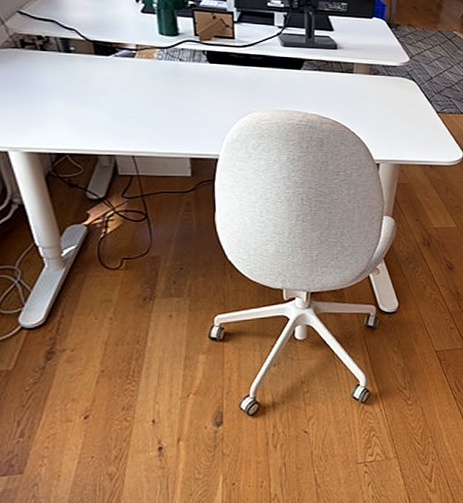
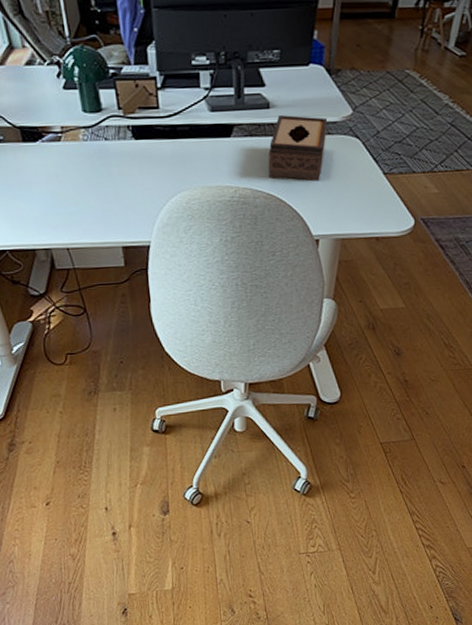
tissue box: none [334,56,388,114] -> present [268,115,328,182]

